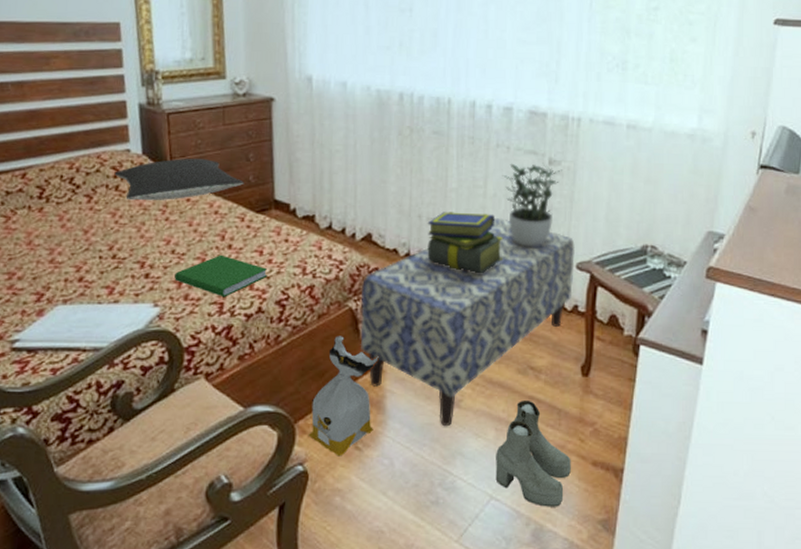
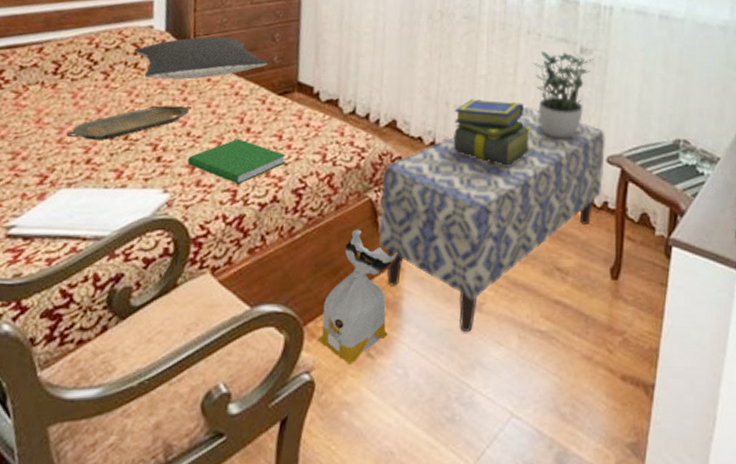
serving tray: none [57,225,174,260] -> present [66,105,192,141]
boots: present [495,399,571,507] -> none [517,304,599,428]

